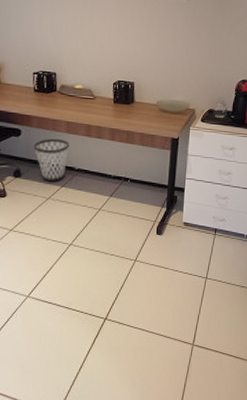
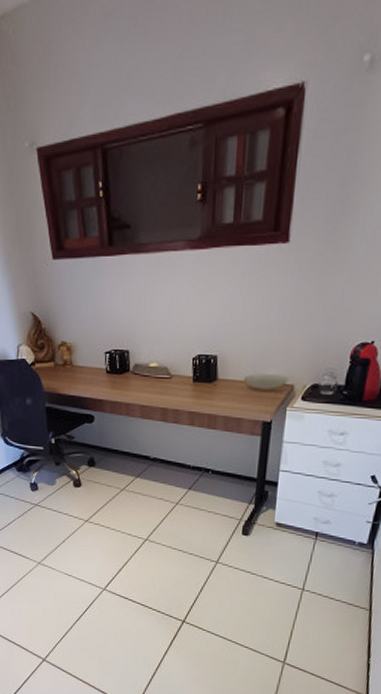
wastebasket: present [33,138,69,182] -> none [107,424,144,472]

